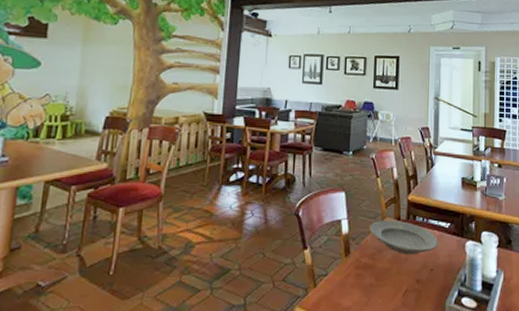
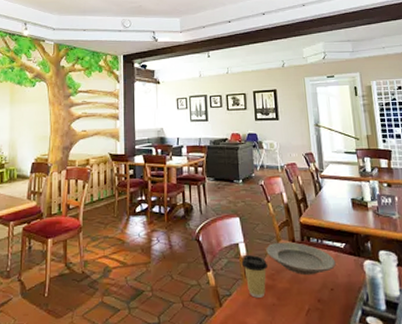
coffee cup: none [343,232,370,278] -> present [242,254,269,298]

